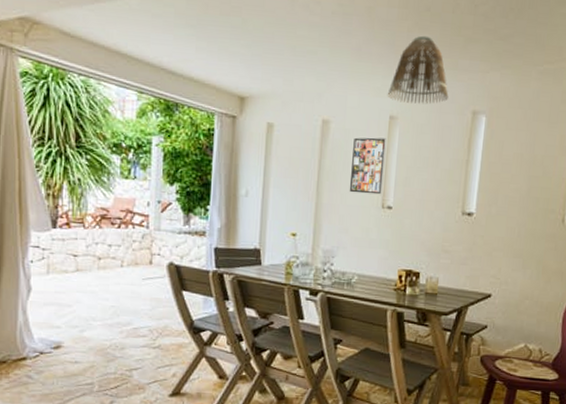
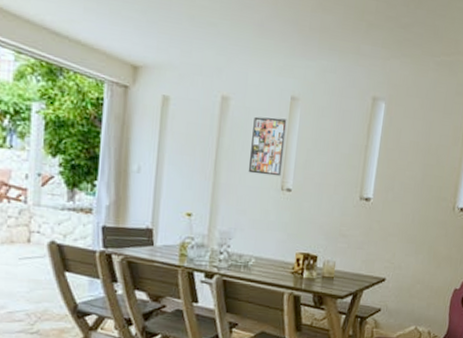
lamp shade: present [387,35,449,104] -> none [289,16,350,87]

